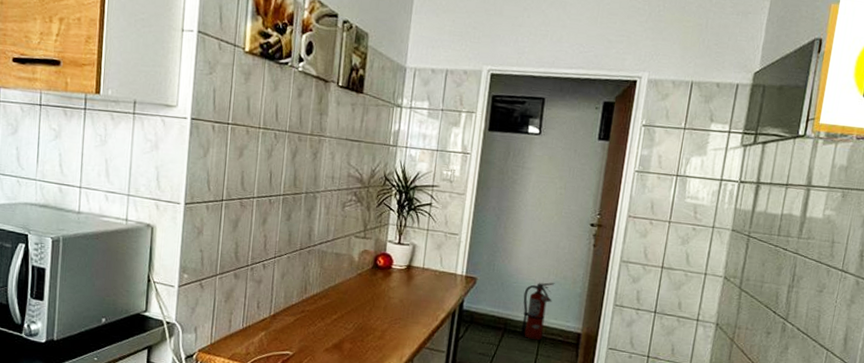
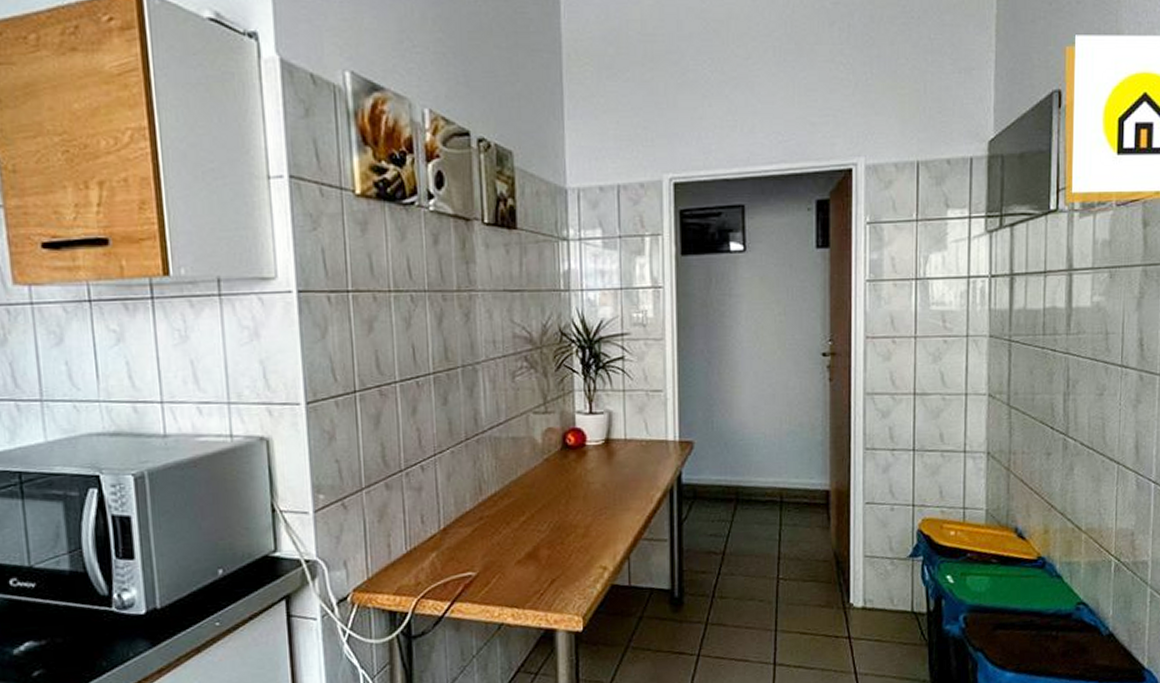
fire extinguisher: present [520,282,555,341] -> none [754,433,790,508]

